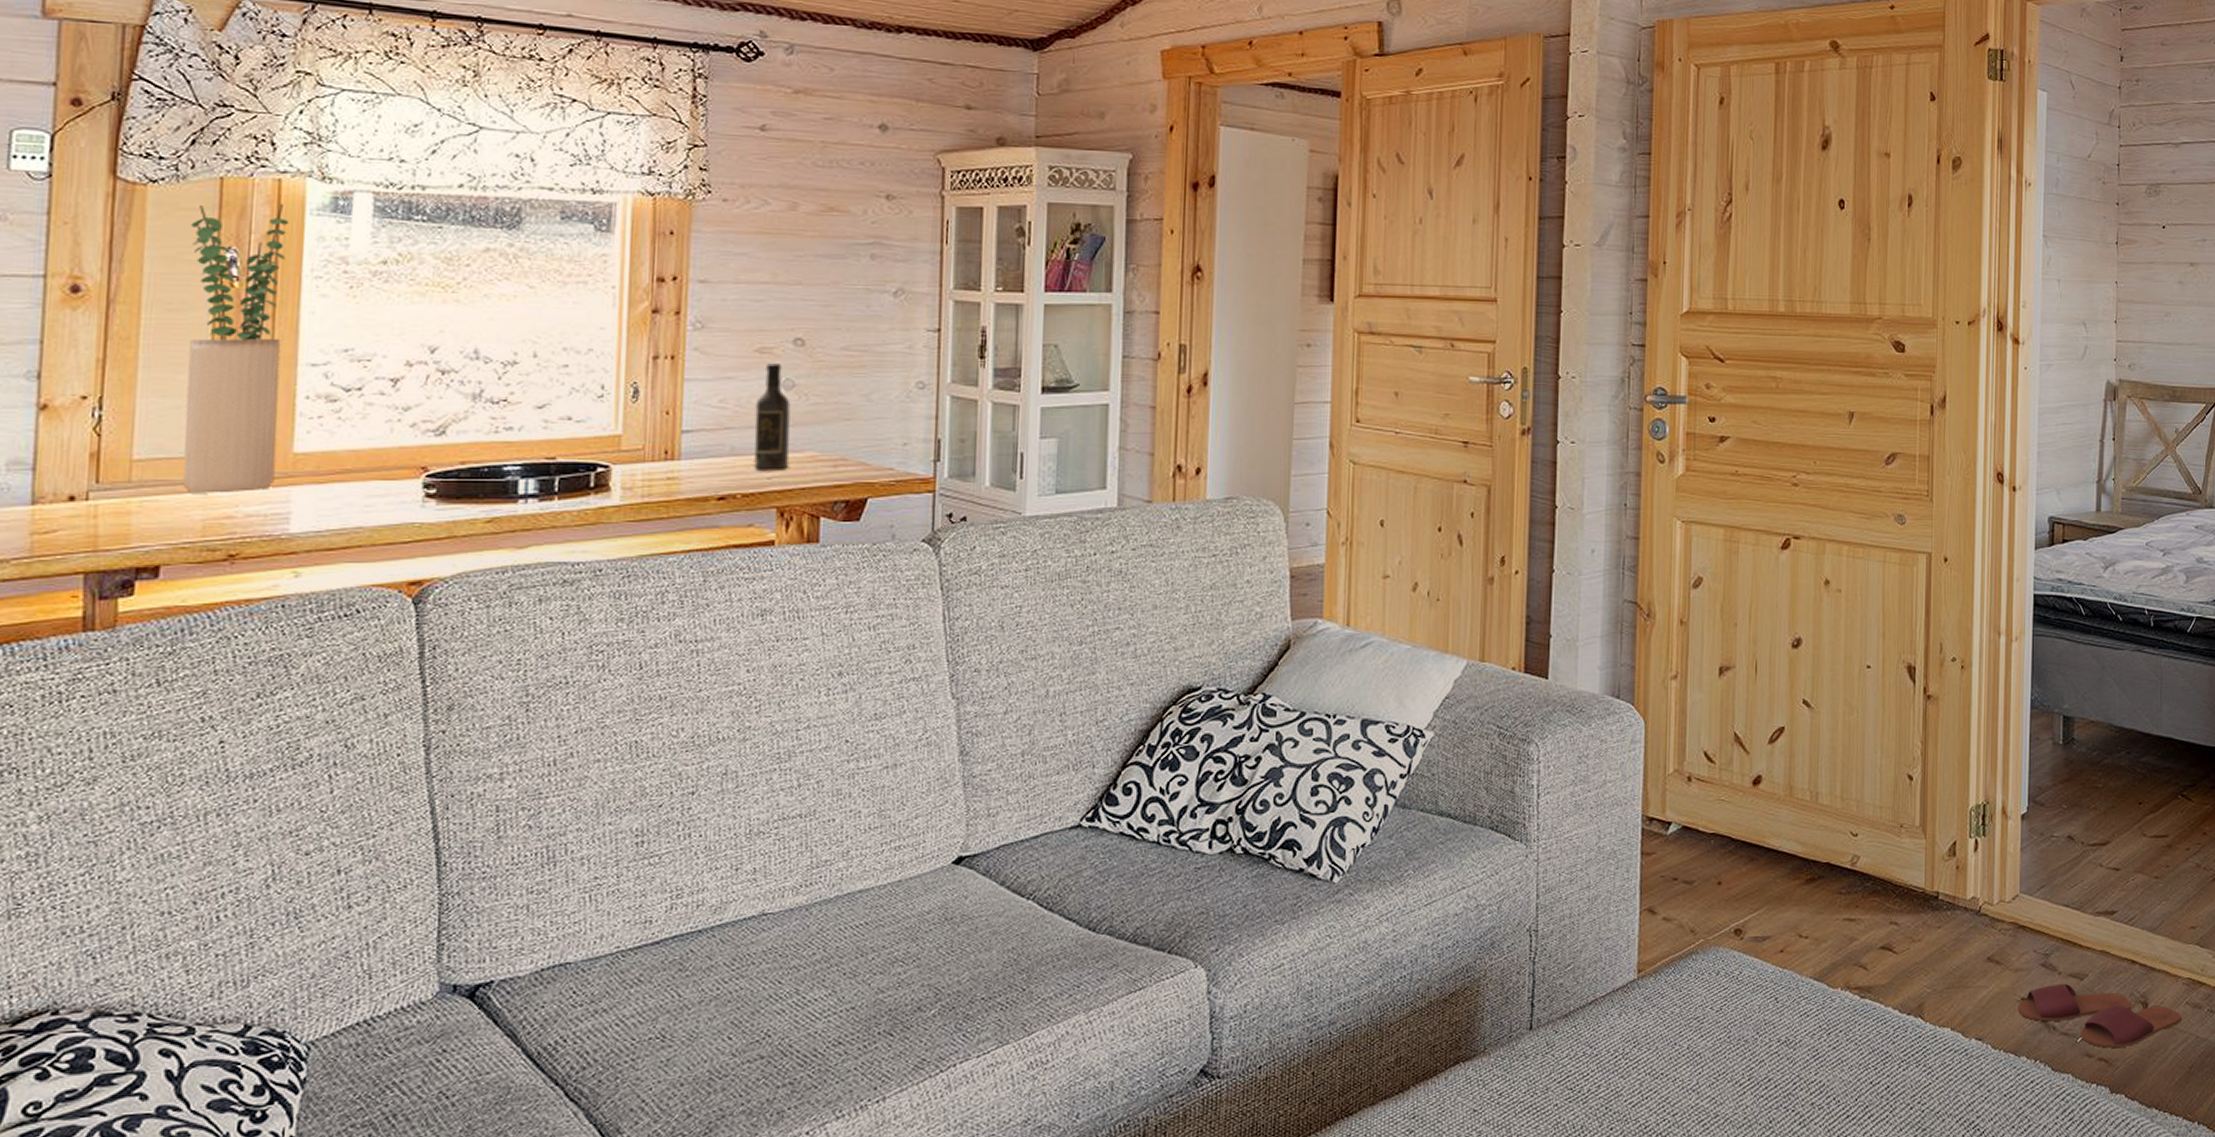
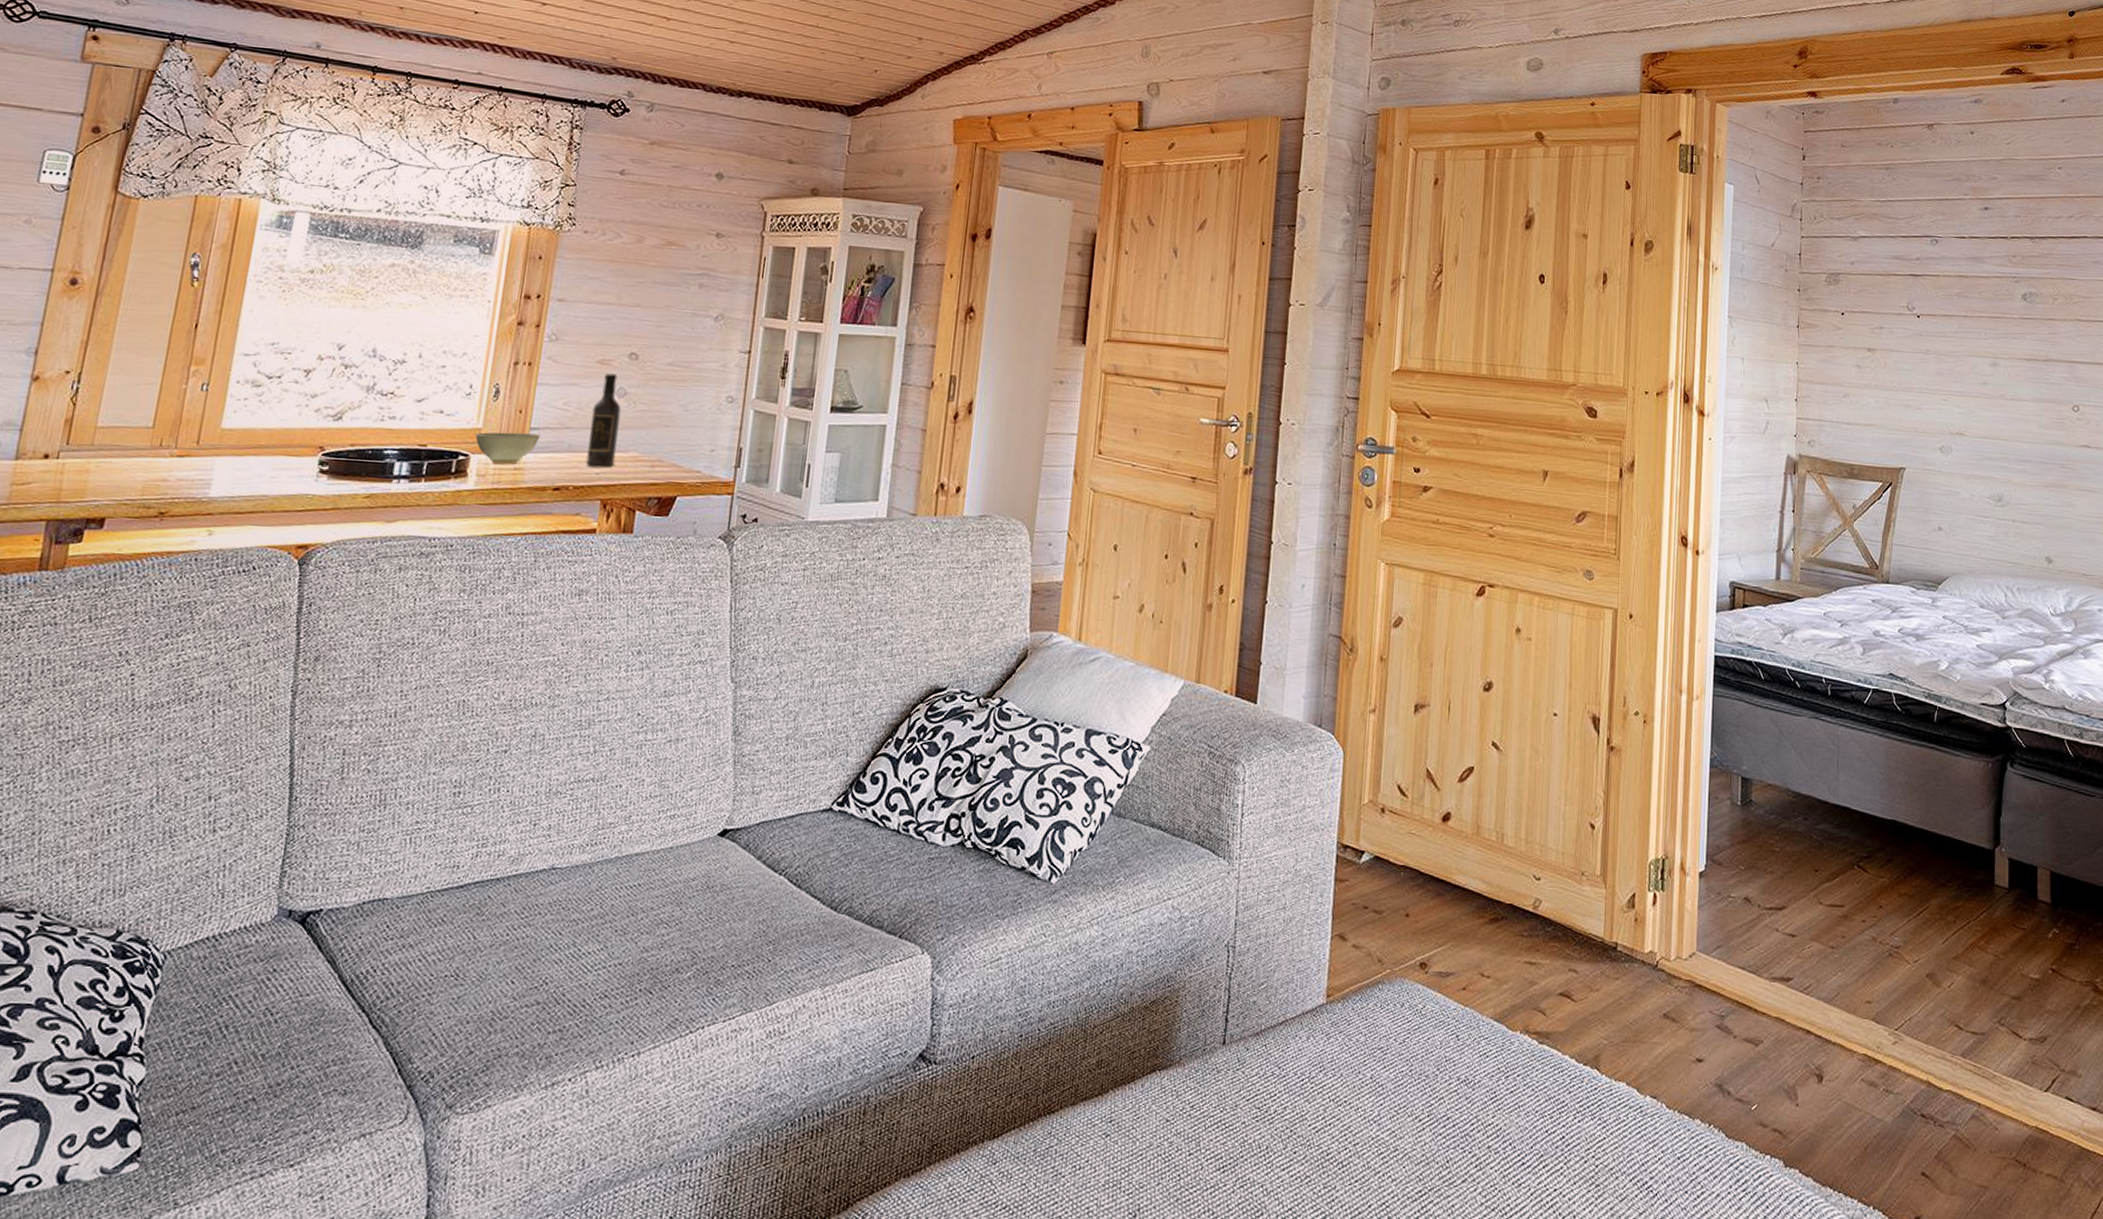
vase: present [182,203,290,494] -> none [132,218,243,460]
bowl: none [614,437,695,475] -> present [474,432,541,465]
slippers: present [2017,983,2183,1048] -> none [1692,1047,1858,1120]

